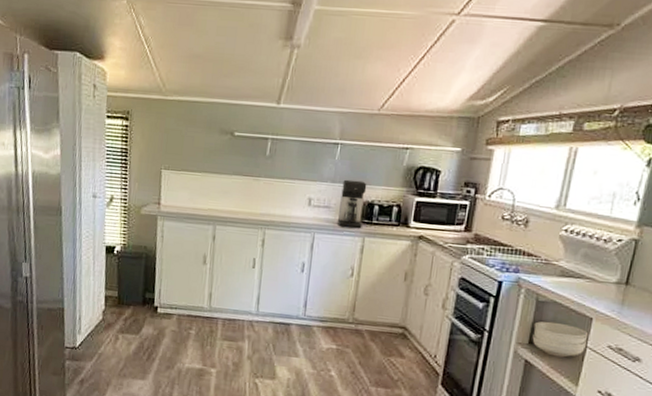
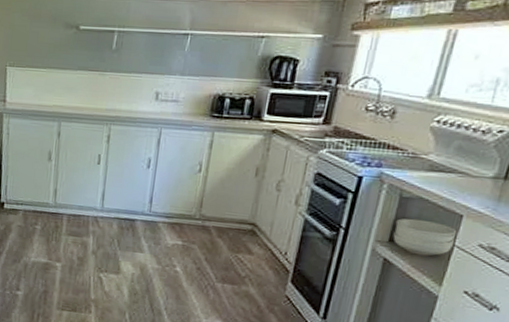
coffee maker: present [337,179,367,229] -> none [185,71,218,124]

